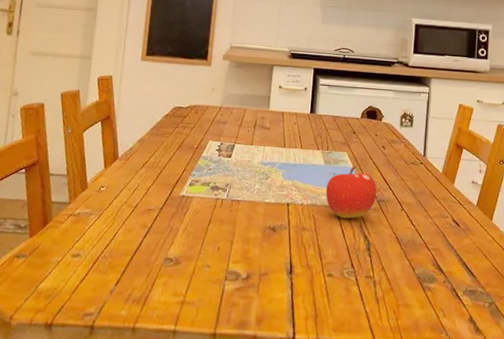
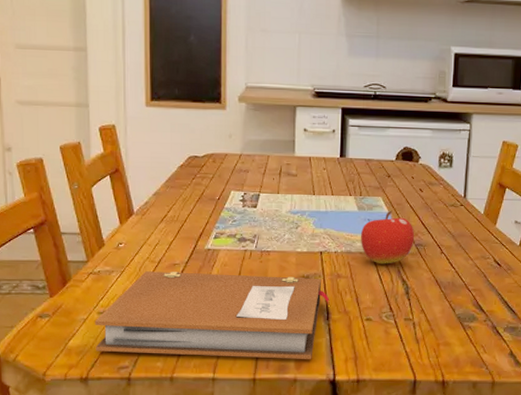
notebook: none [64,215,294,315] -> present [94,271,330,359]

